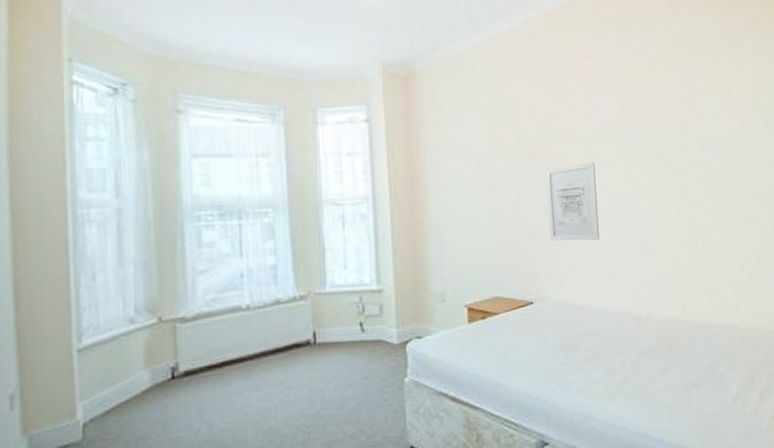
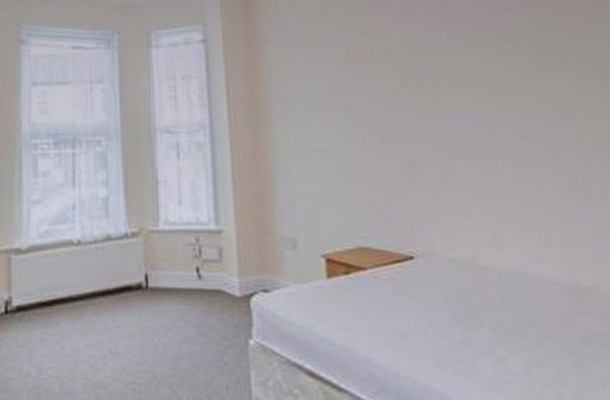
wall art: present [545,162,600,241] -> none [422,78,507,180]

